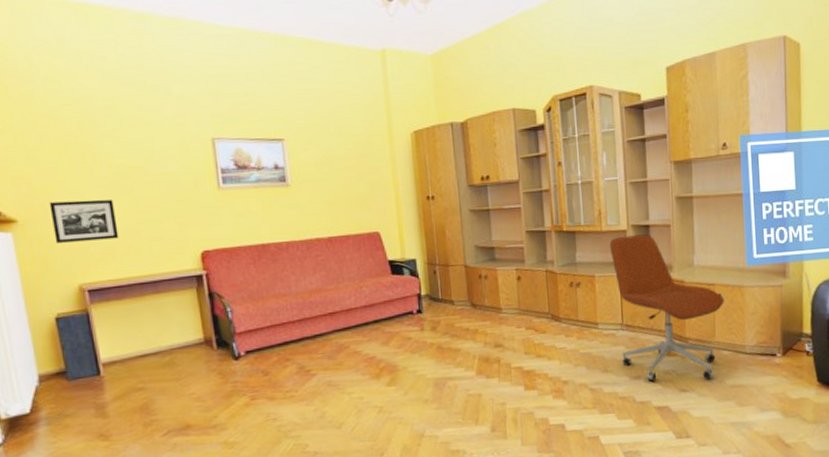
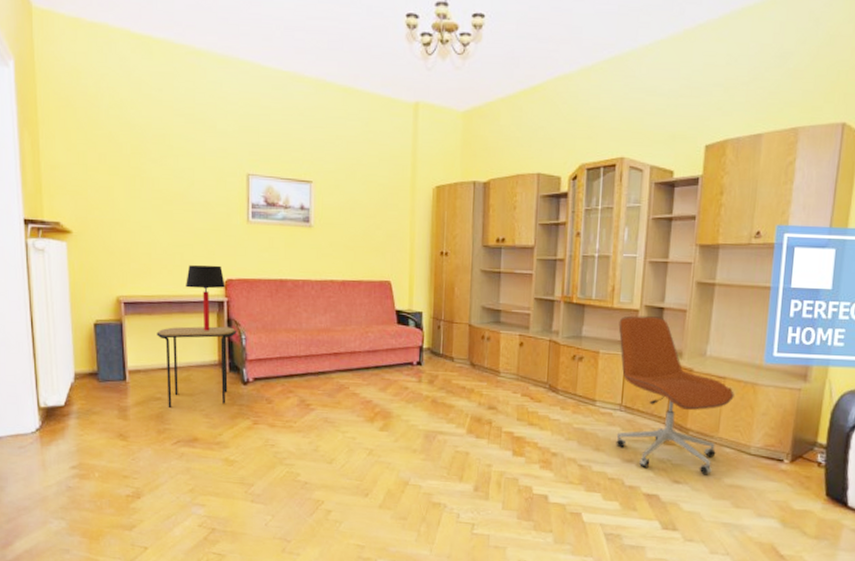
picture frame: present [49,199,119,243] -> none [100,218,155,258]
side table: none [130,301,221,397] -> present [156,326,236,408]
table lamp: none [156,237,202,309] -> present [186,265,225,331]

